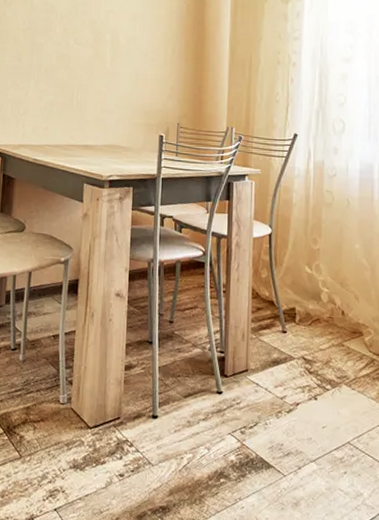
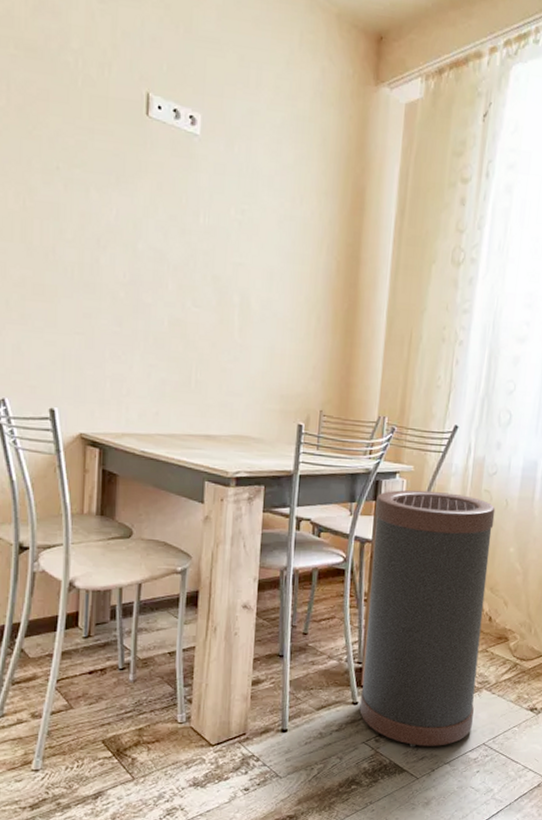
trash can: none [224,190,338,442] -> present [359,489,496,747]

